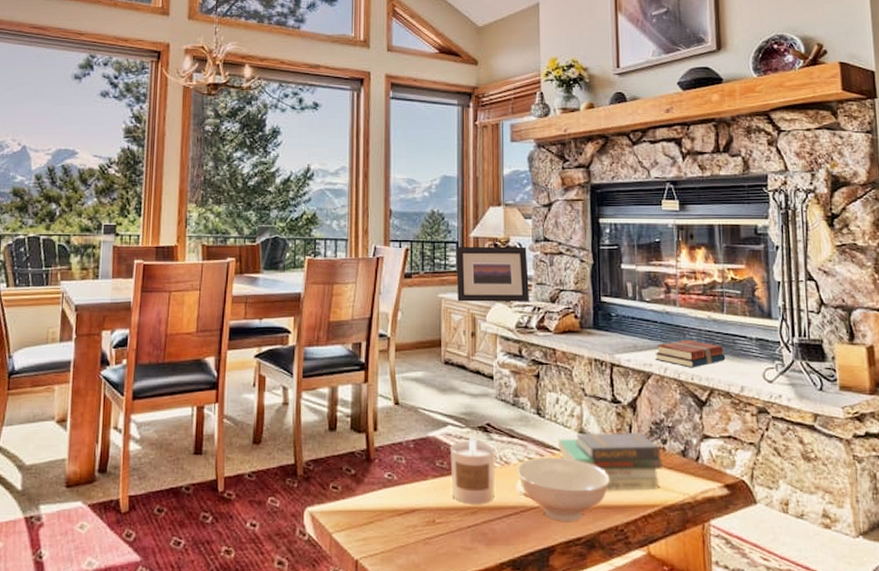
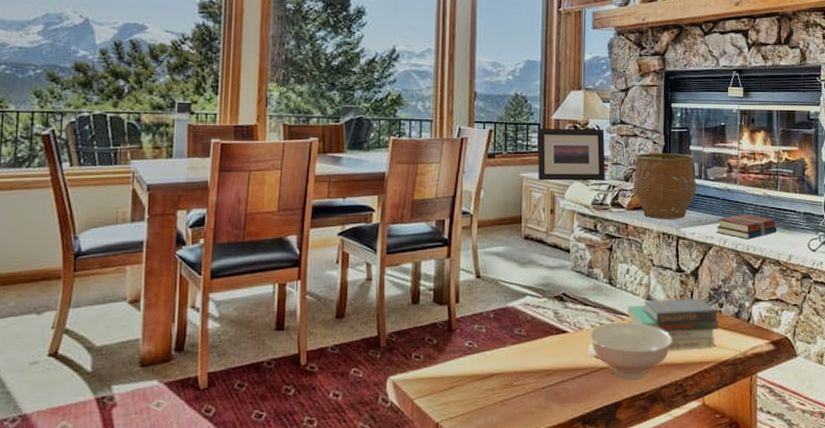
candle: present [450,439,496,504] -> none [528,307,570,367]
basket: none [559,271,631,344] -> present [633,152,697,219]

